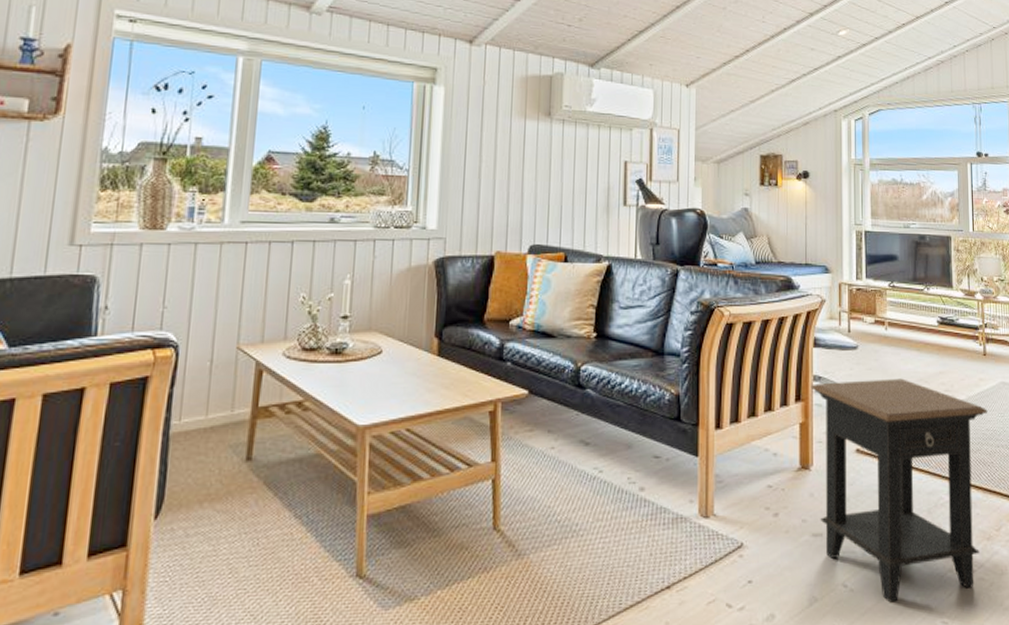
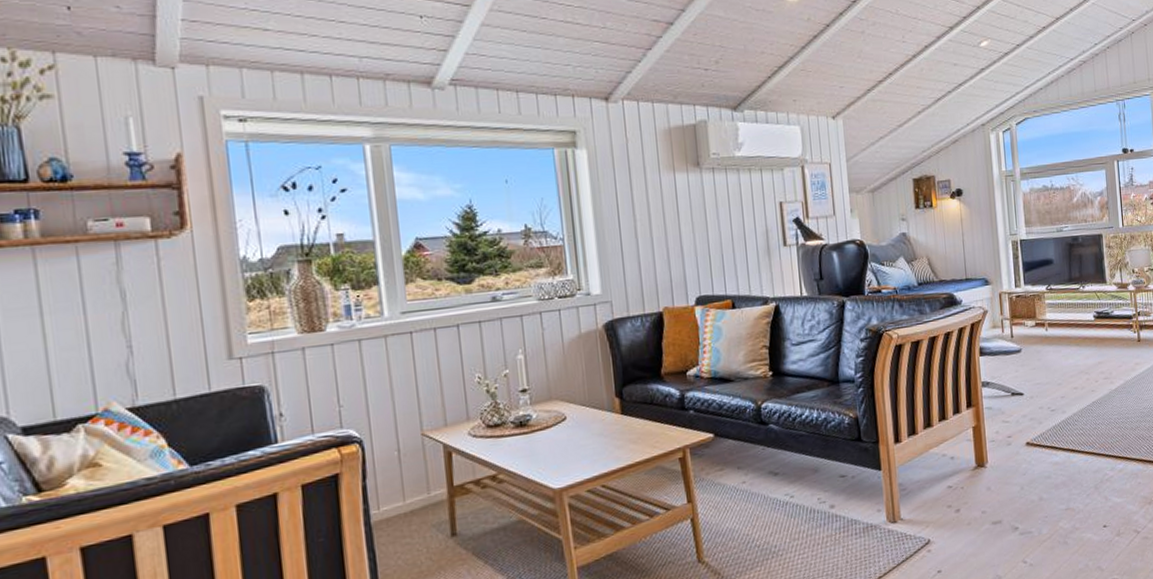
side table: present [810,378,987,603] -> none [980,373,1144,570]

